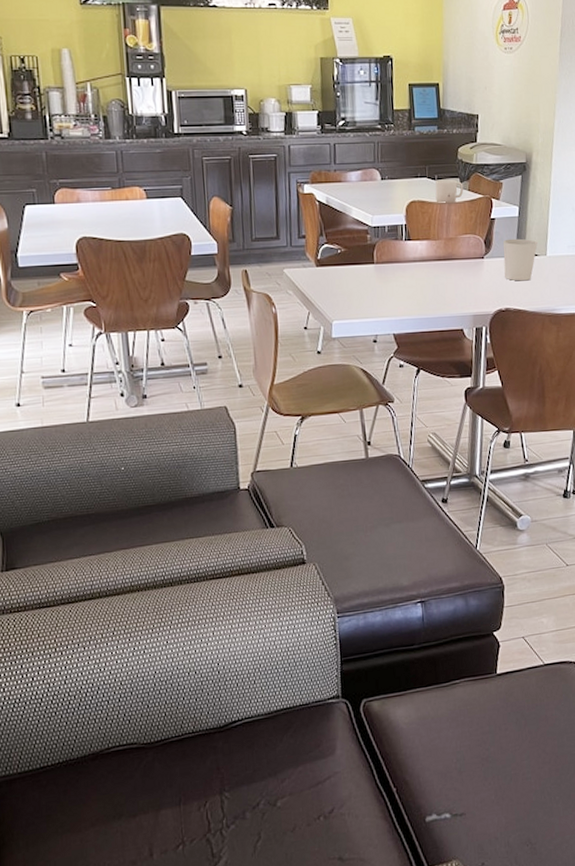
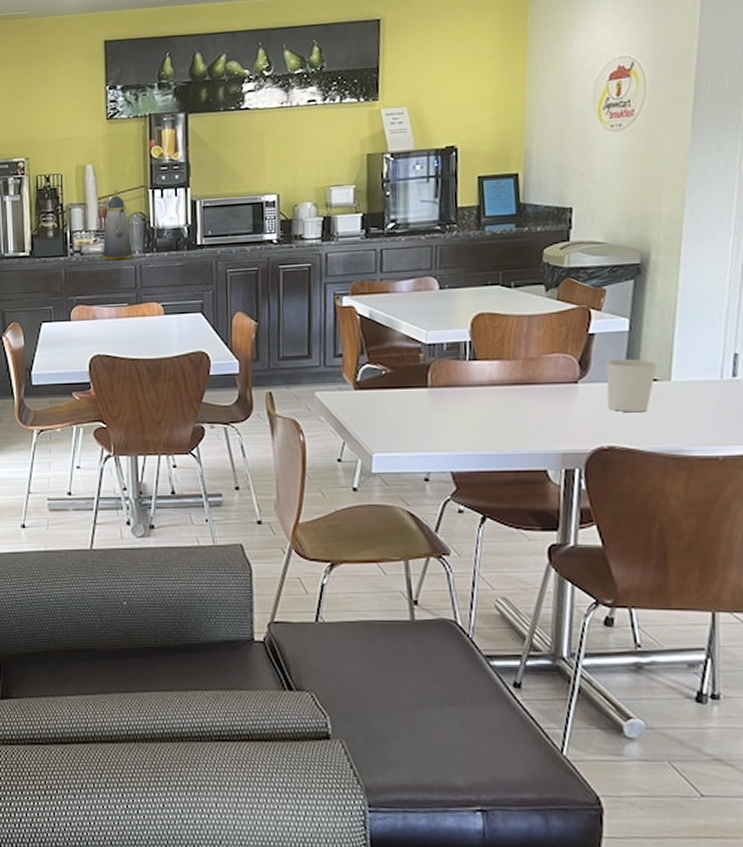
coffee pot: none [83,75,115,146] -> present [102,189,134,261]
mug: present [435,179,464,204] -> none [510,286,551,317]

